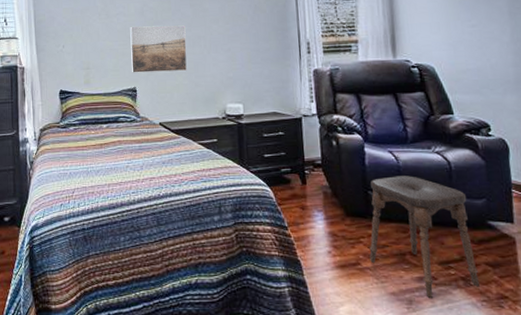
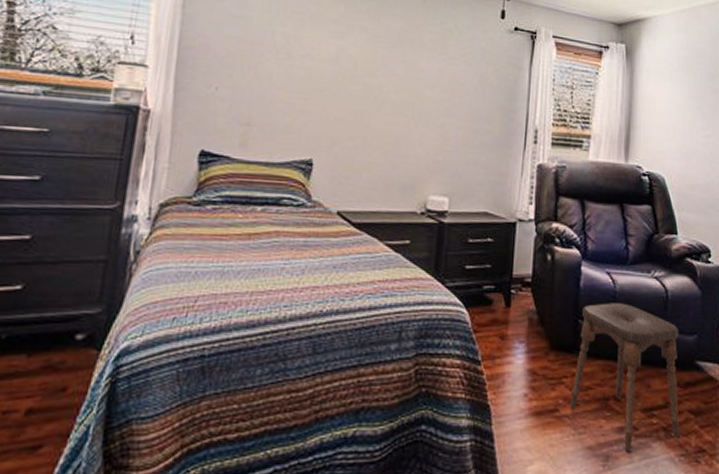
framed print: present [130,25,187,73] -> none [309,75,391,145]

